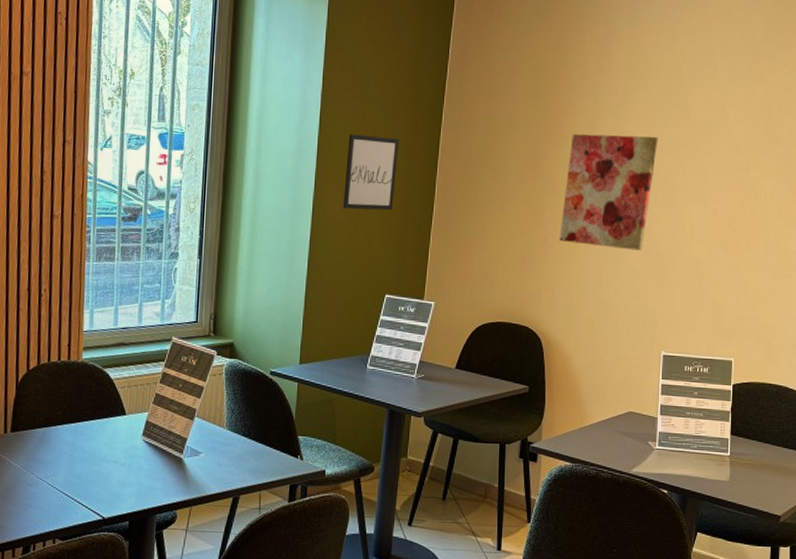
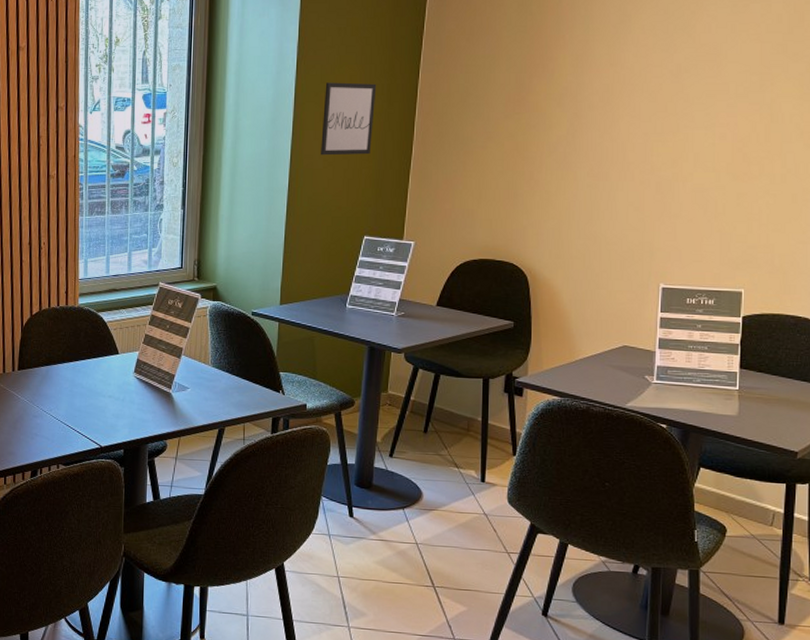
wall art: present [559,134,658,251] -> none [546,62,657,182]

